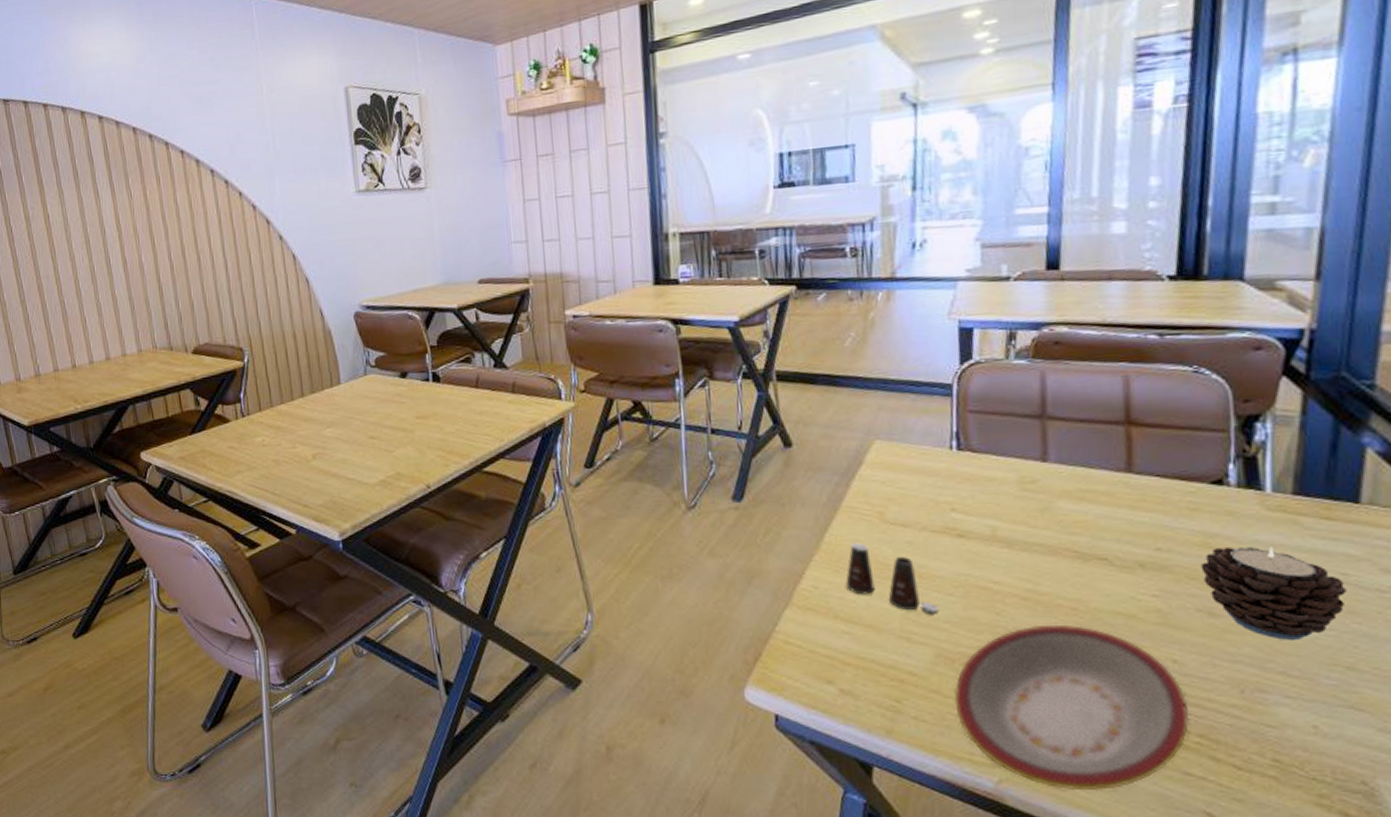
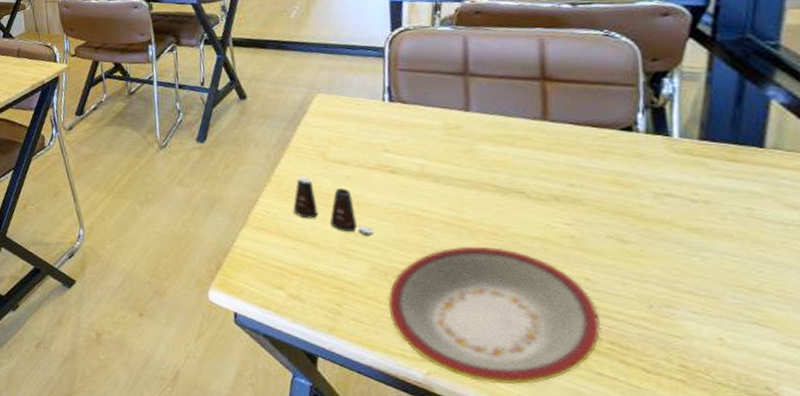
candle: present [1200,546,1347,640] -> none [611,184,752,264]

